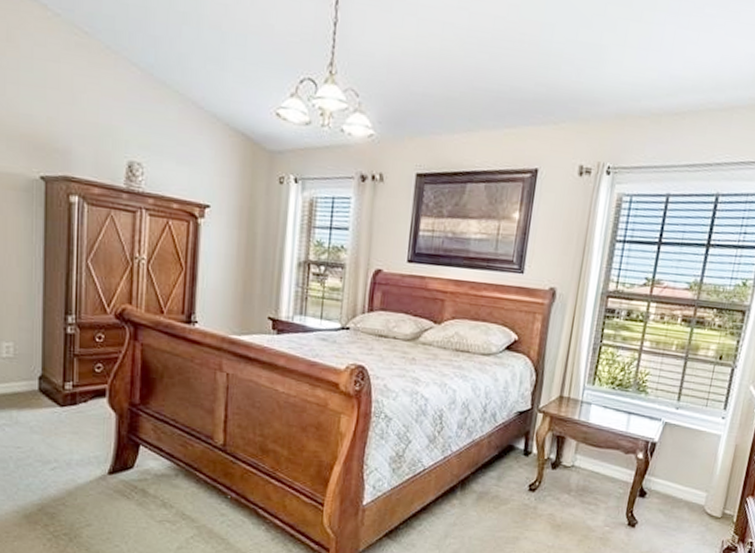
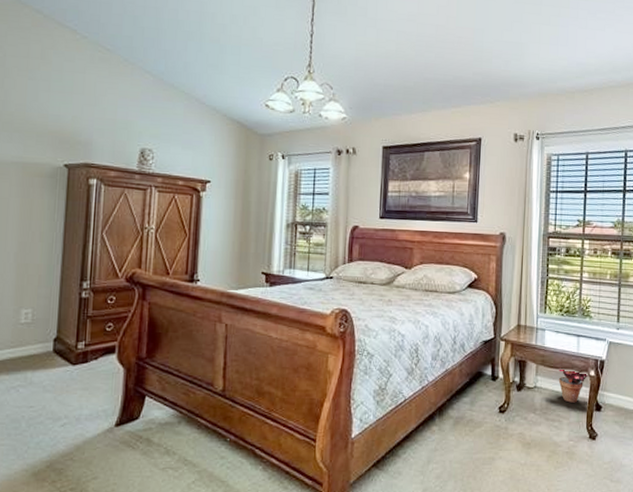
potted plant: none [600,447,637,487] -> present [558,367,590,403]

